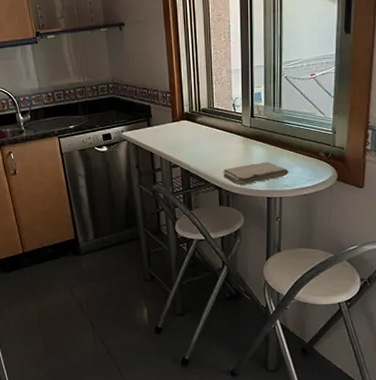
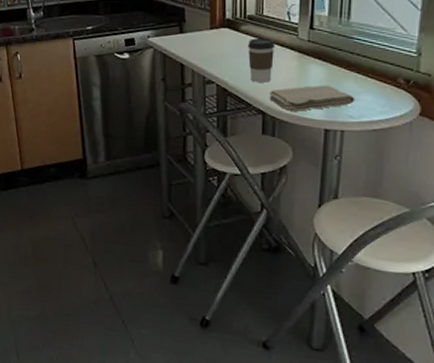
coffee cup: none [203,126,225,163] -> present [247,38,275,83]

